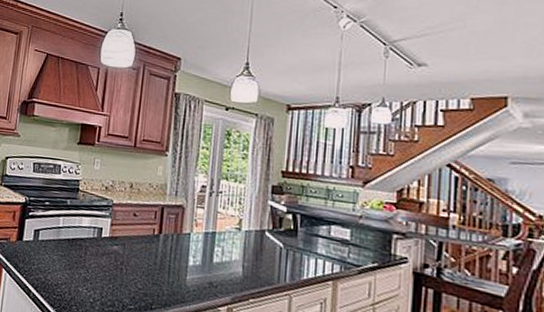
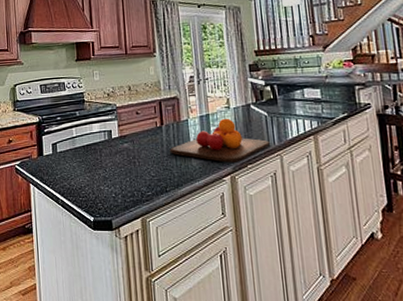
chopping board: none [163,240,280,294] -> present [169,118,270,163]

